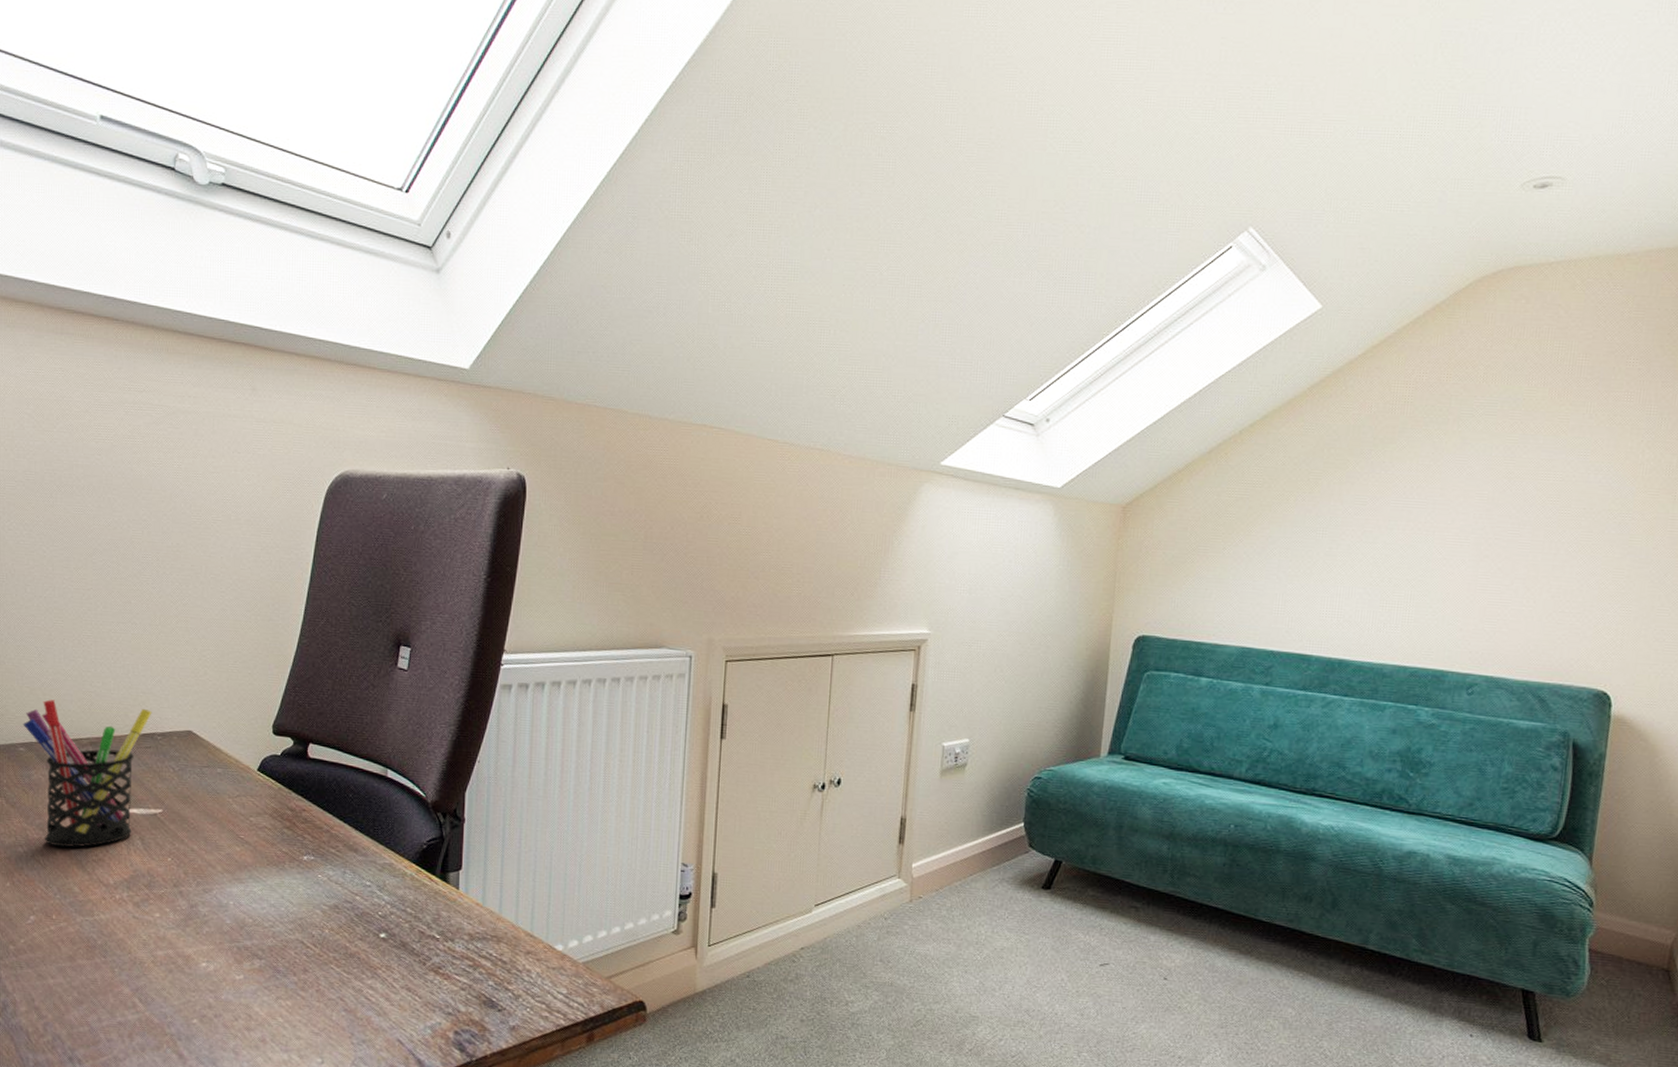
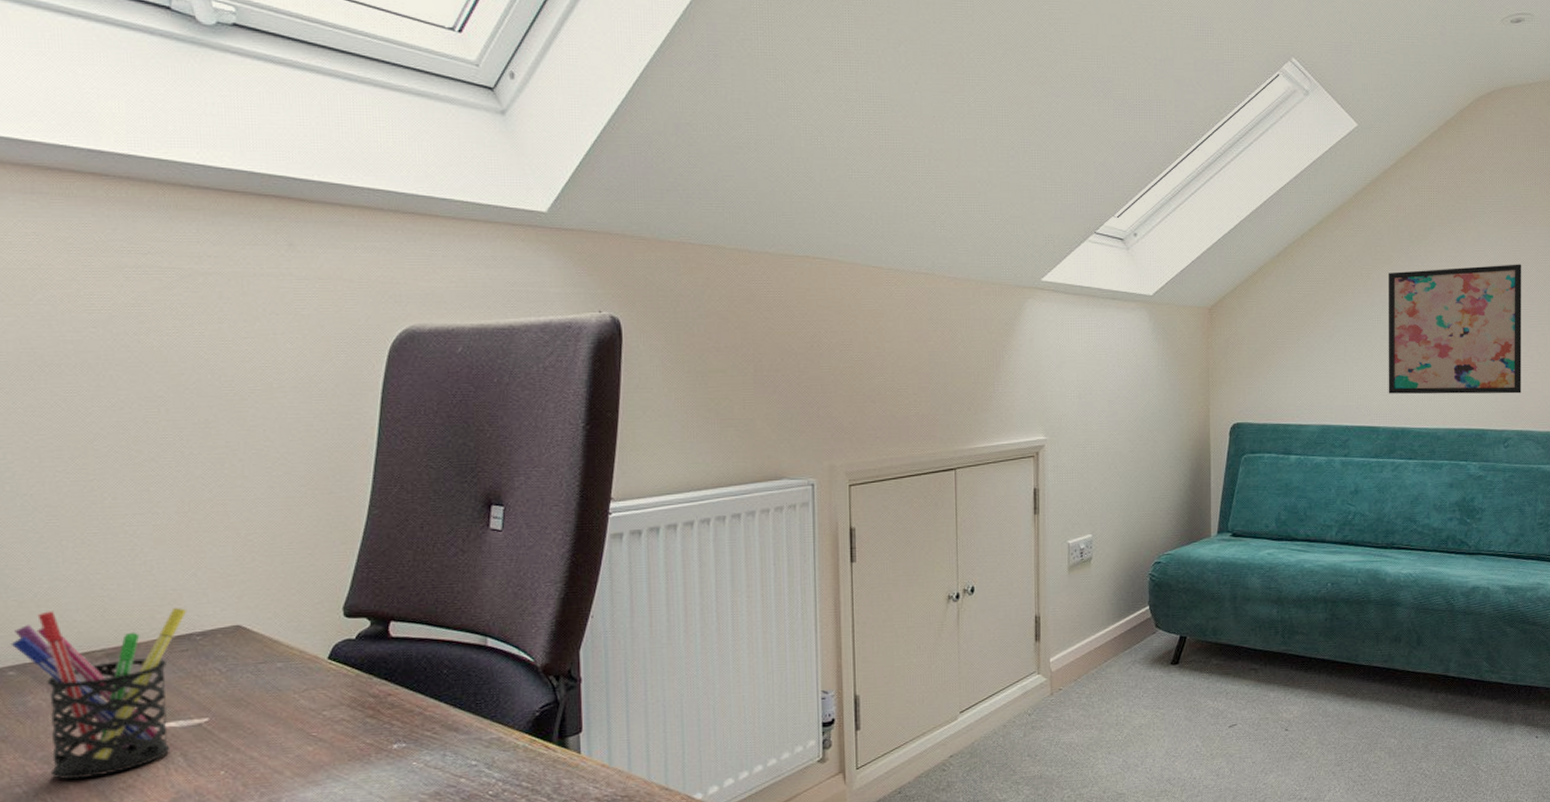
wall art: none [1326,478,1515,633] -> present [1388,264,1522,395]

